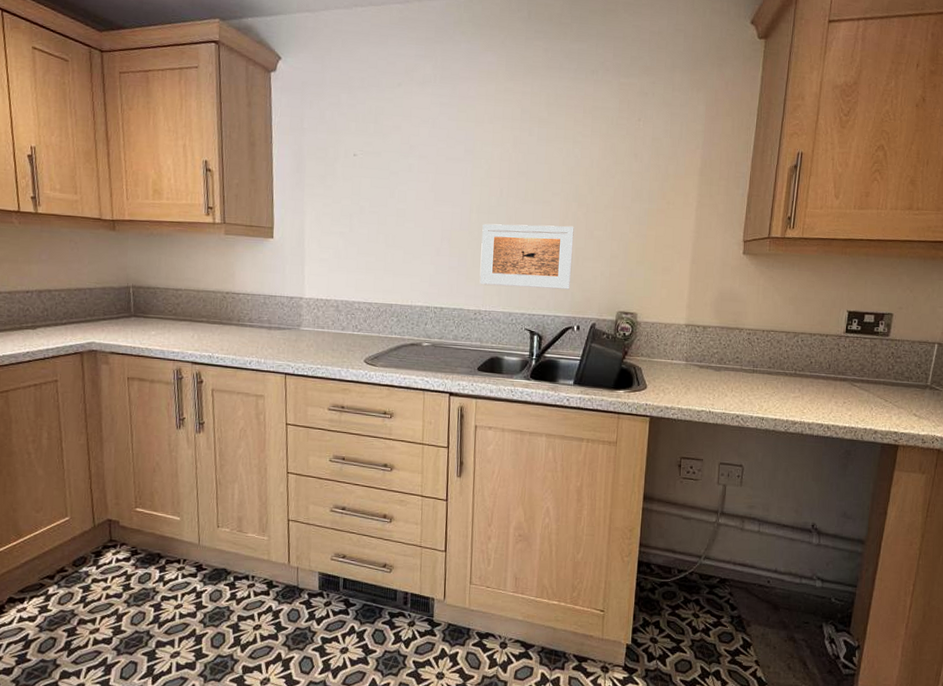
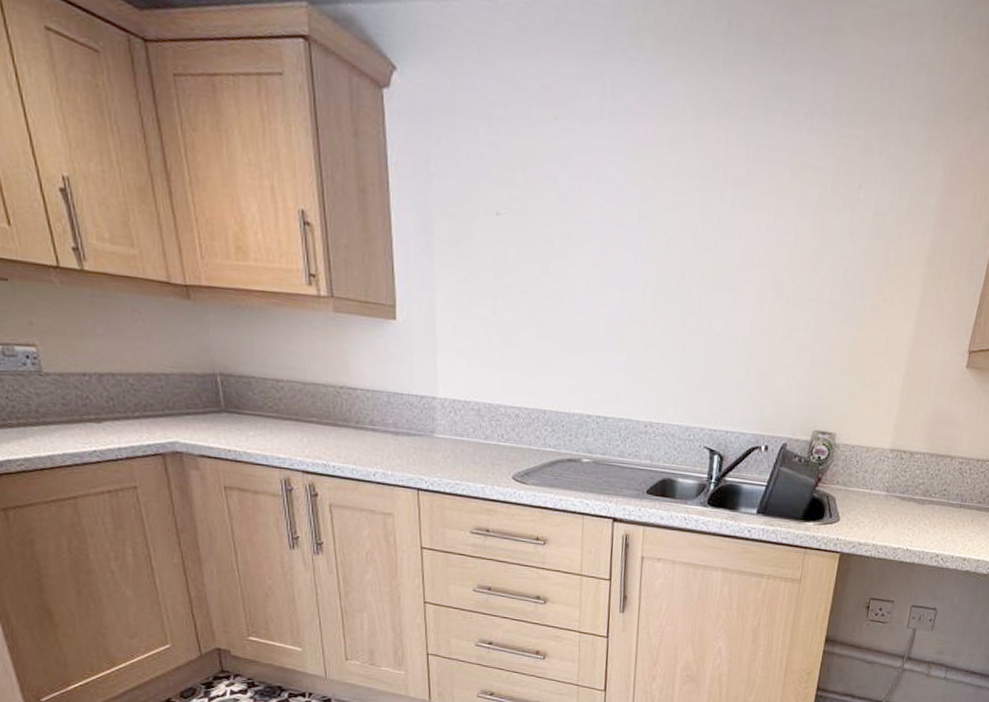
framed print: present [479,223,574,290] -> none [652,314,770,402]

